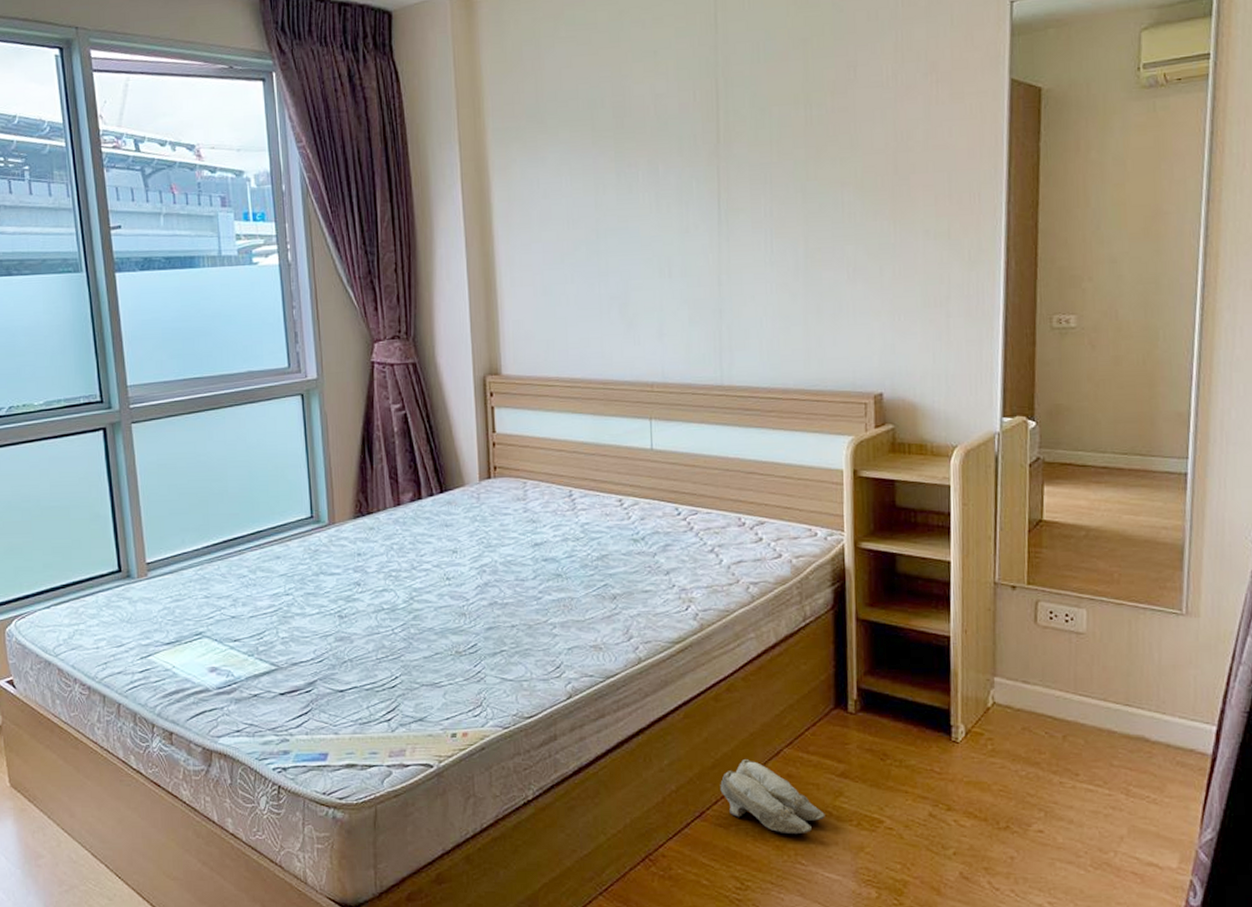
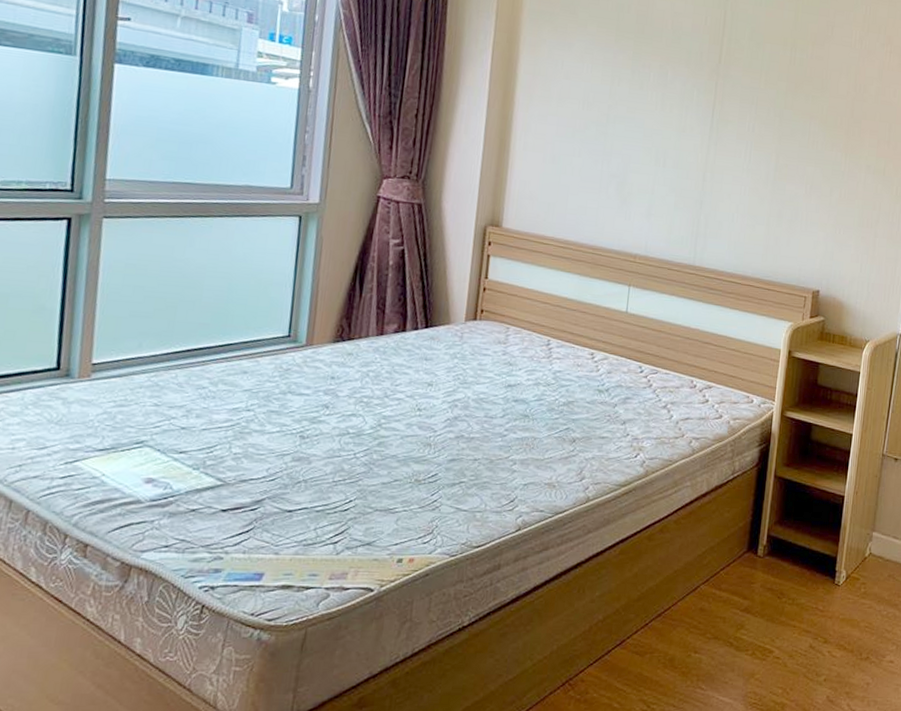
slippers: present [720,759,825,835] -> none [641,594,727,662]

